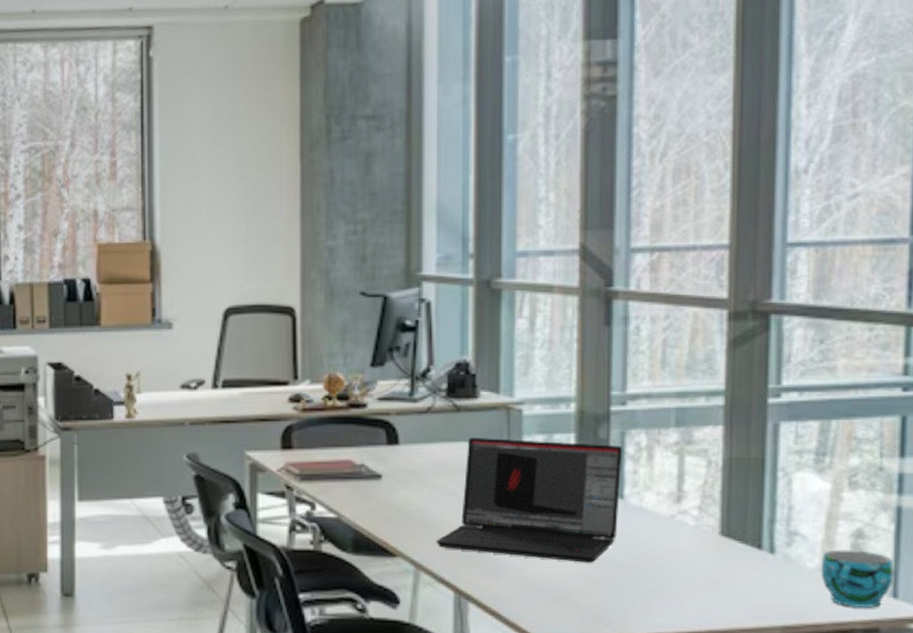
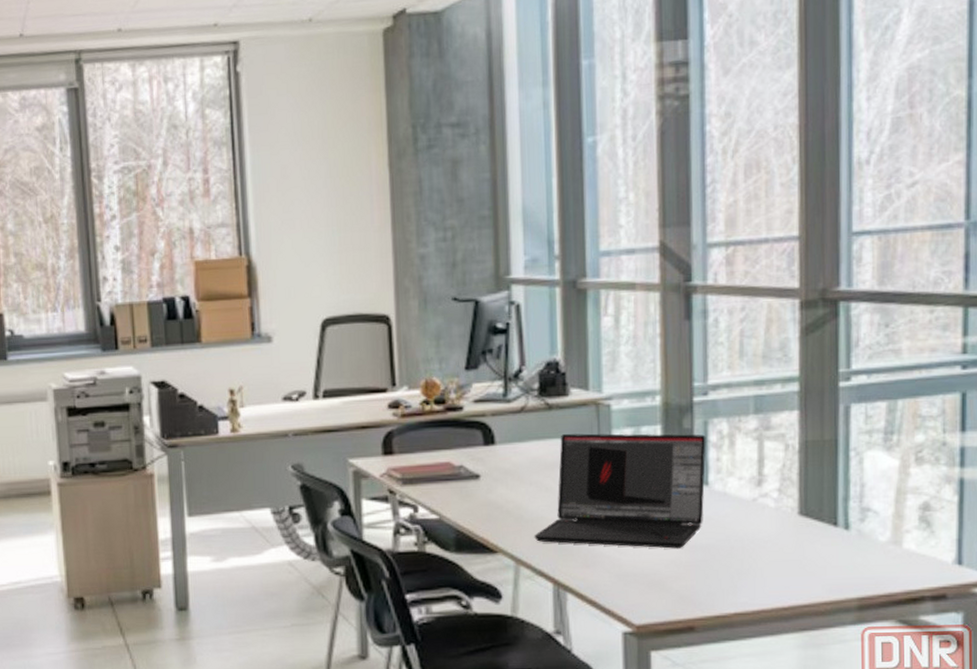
cup: present [821,549,894,609] -> none [892,522,959,577]

